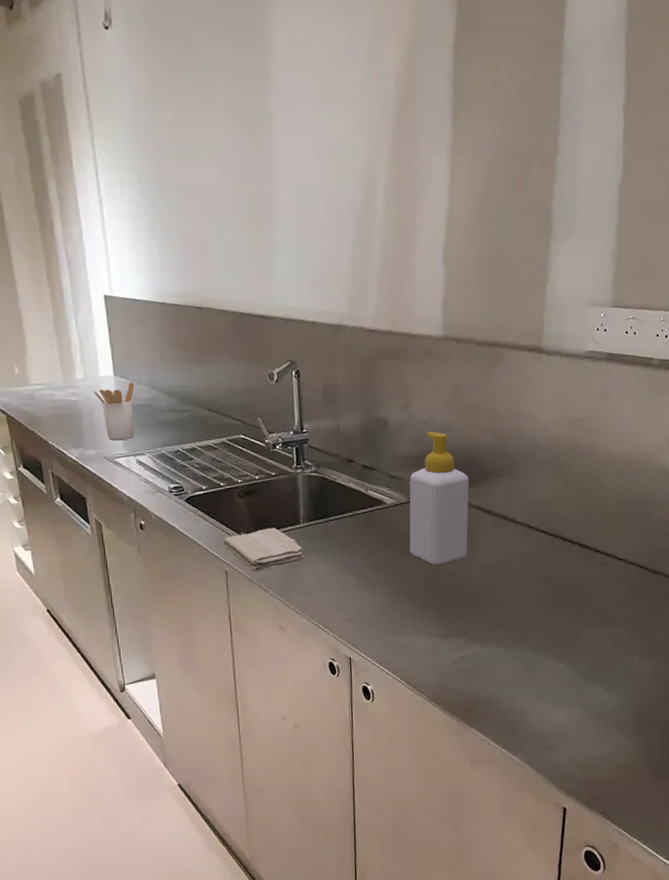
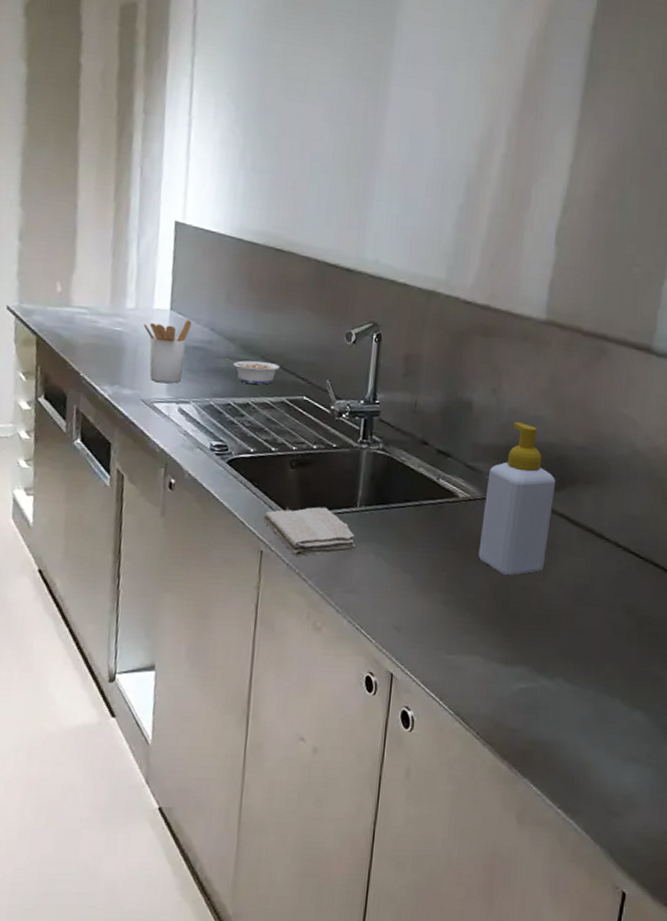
legume: none [167,409,216,430] -> present [224,357,280,385]

